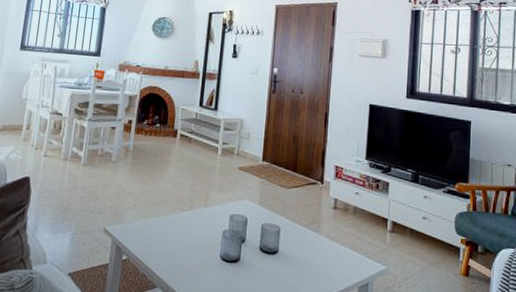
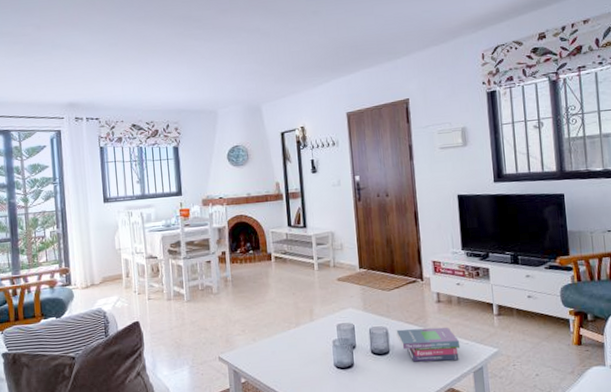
books: none [288,230,350,273] -> present [396,327,461,362]

